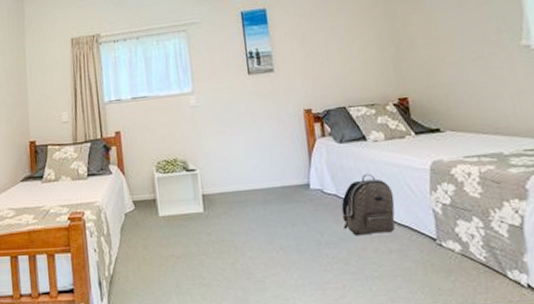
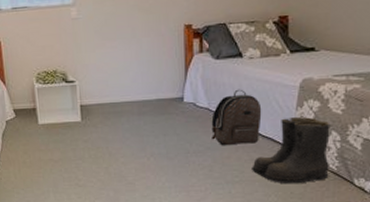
boots: none [391,201,478,279] -> present [252,116,330,184]

